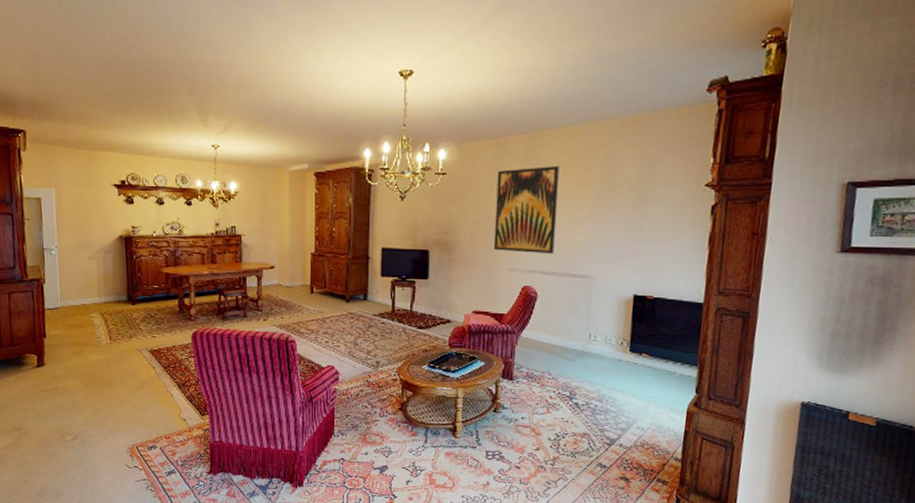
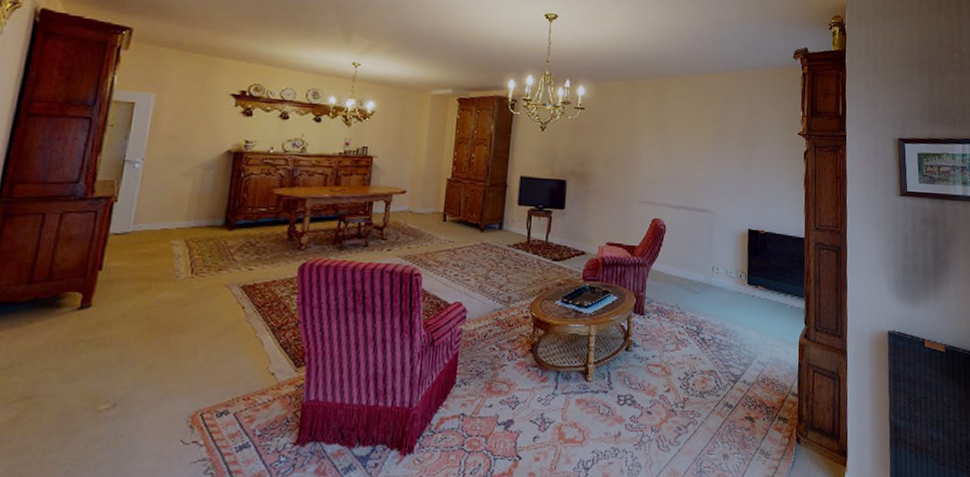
wall art: present [493,165,560,255] -> none [626,108,683,189]

